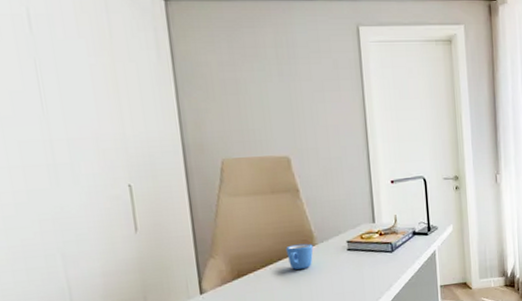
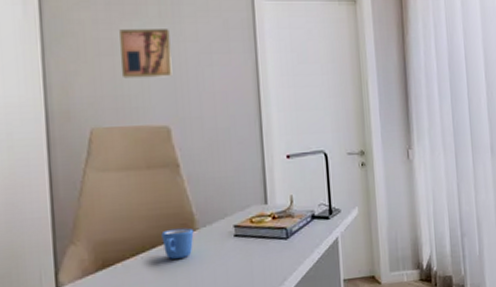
wall art: none [242,69,290,115] -> present [119,29,173,79]

